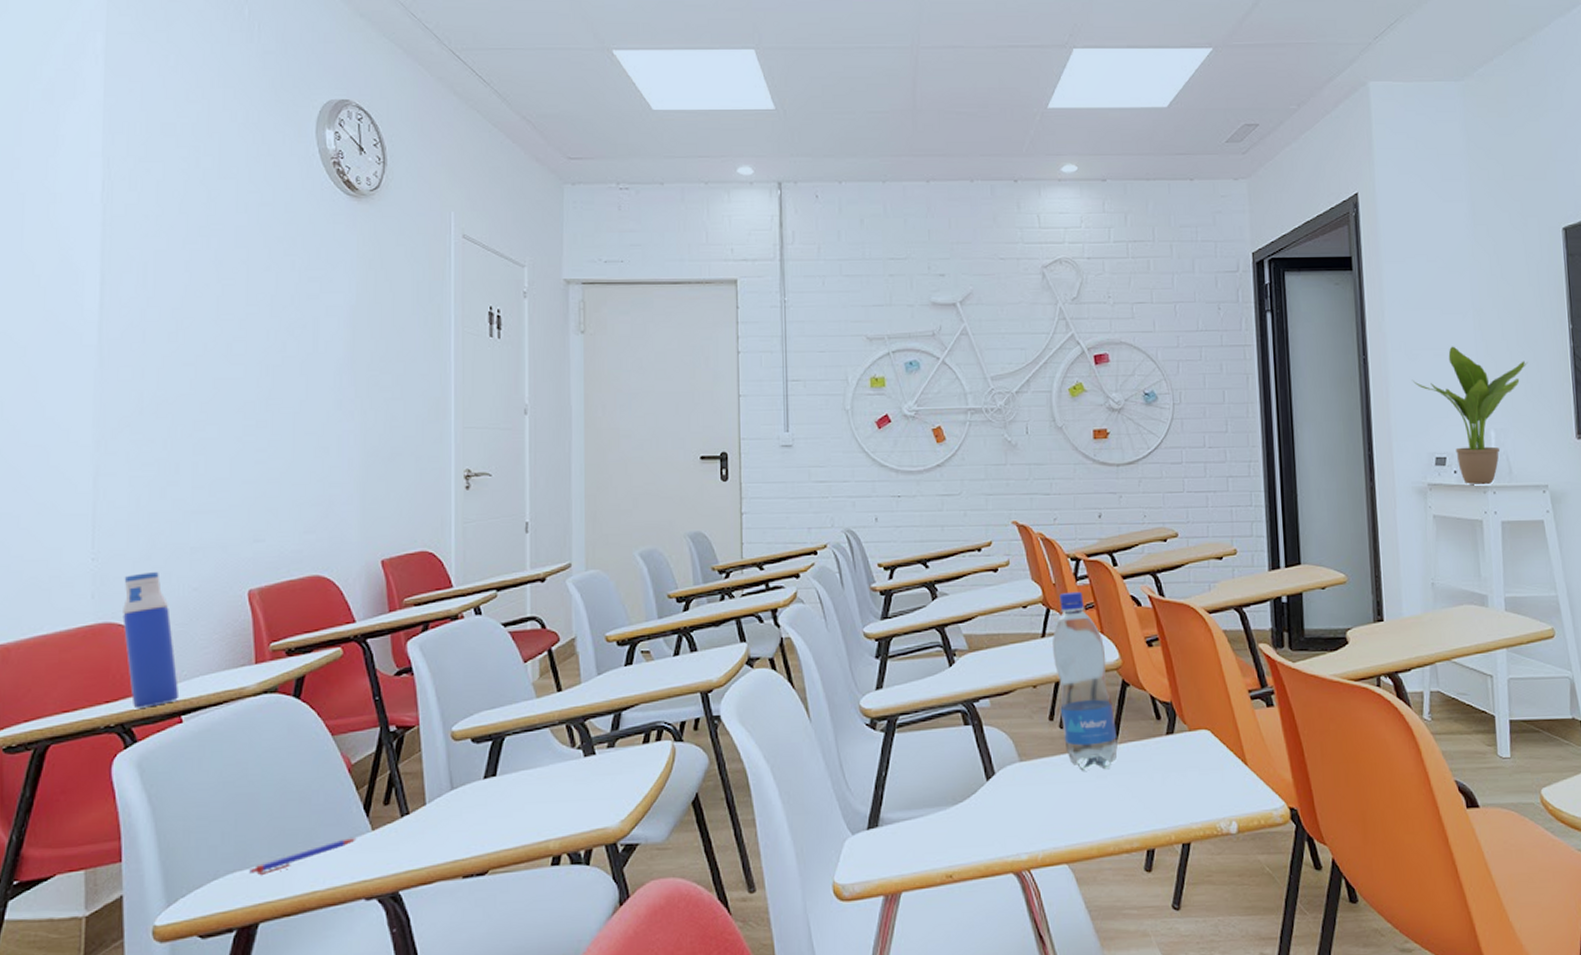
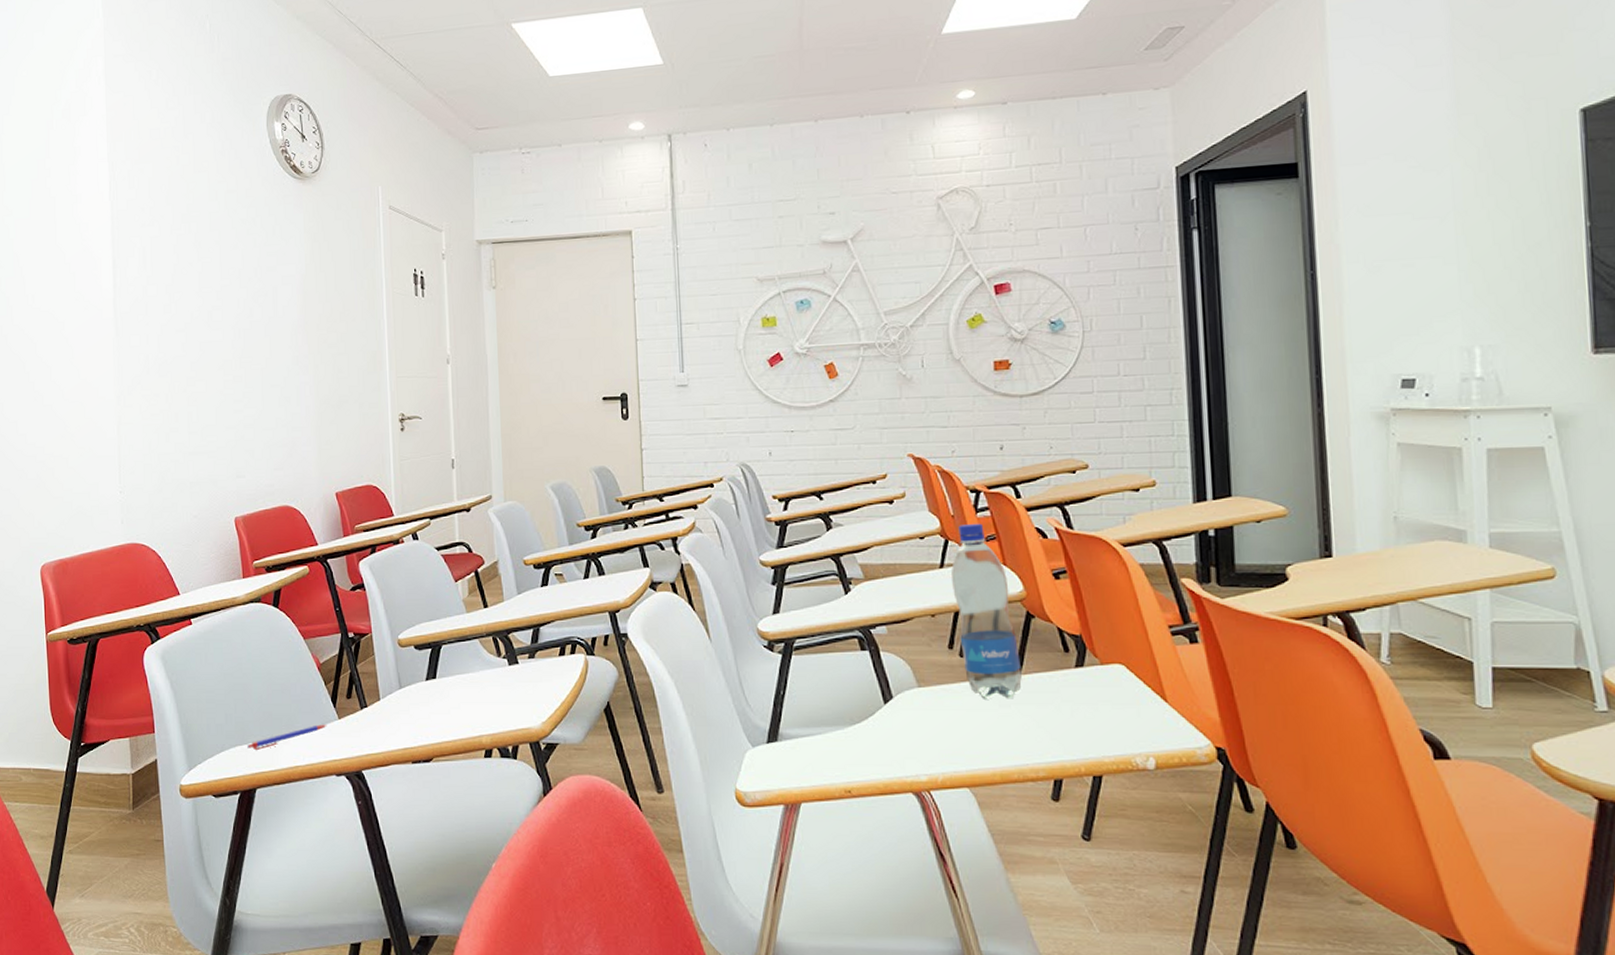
water bottle: present [123,572,180,708] -> none [143,503,189,612]
potted plant: present [1412,346,1528,486] -> none [1372,254,1527,409]

